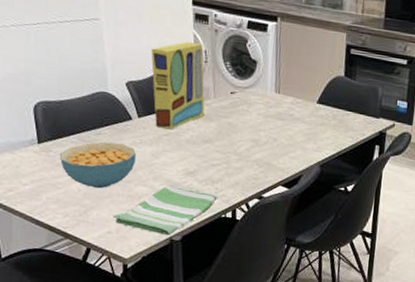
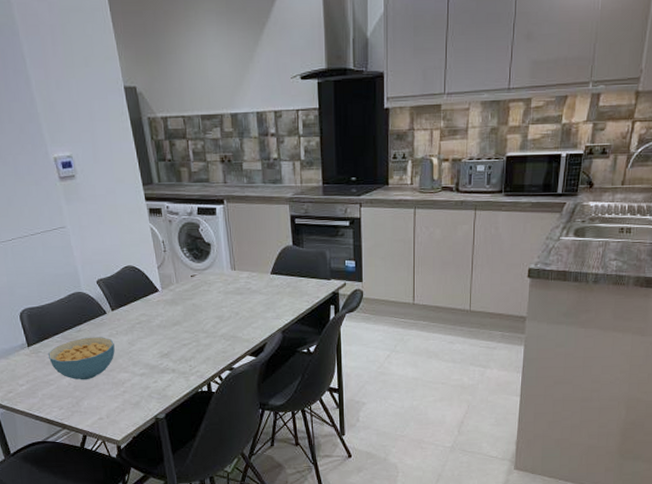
dish towel: present [113,185,218,236] -> none [102,368,192,415]
cereal box: present [151,41,205,130] -> none [114,235,171,318]

